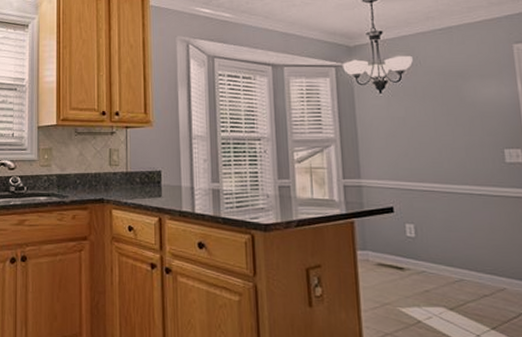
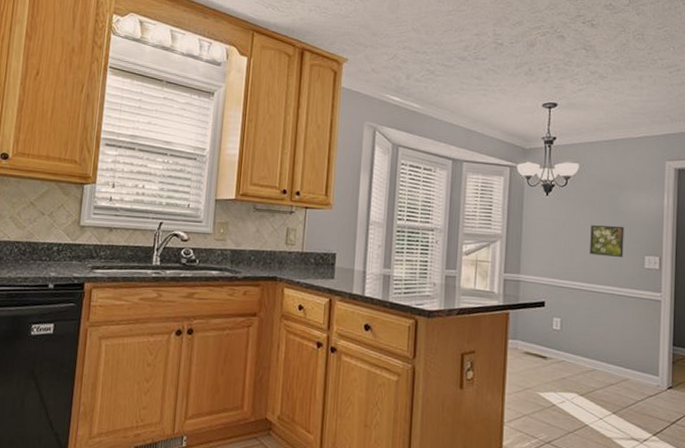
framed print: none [435,118,478,152] -> present [590,225,624,257]

